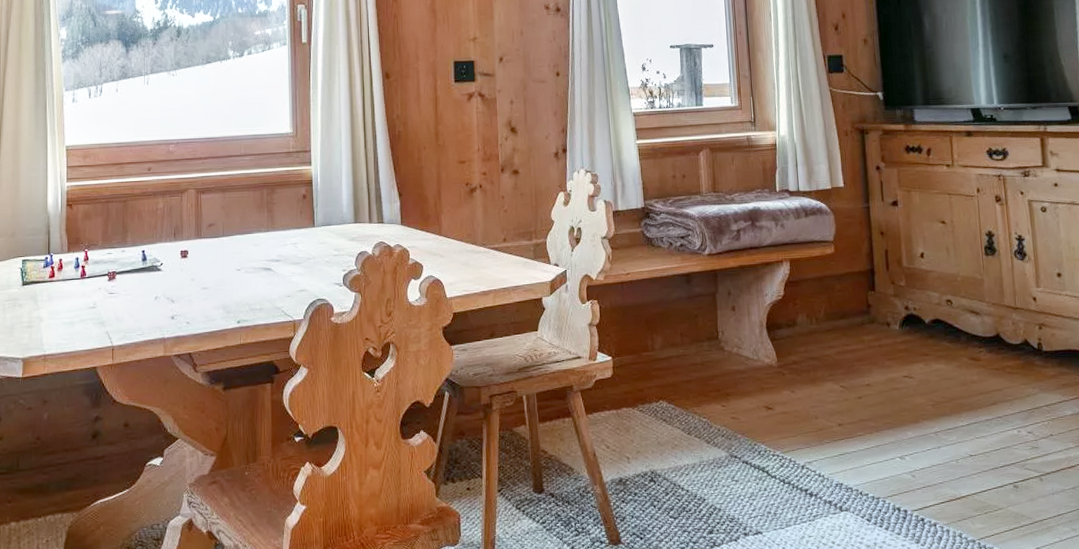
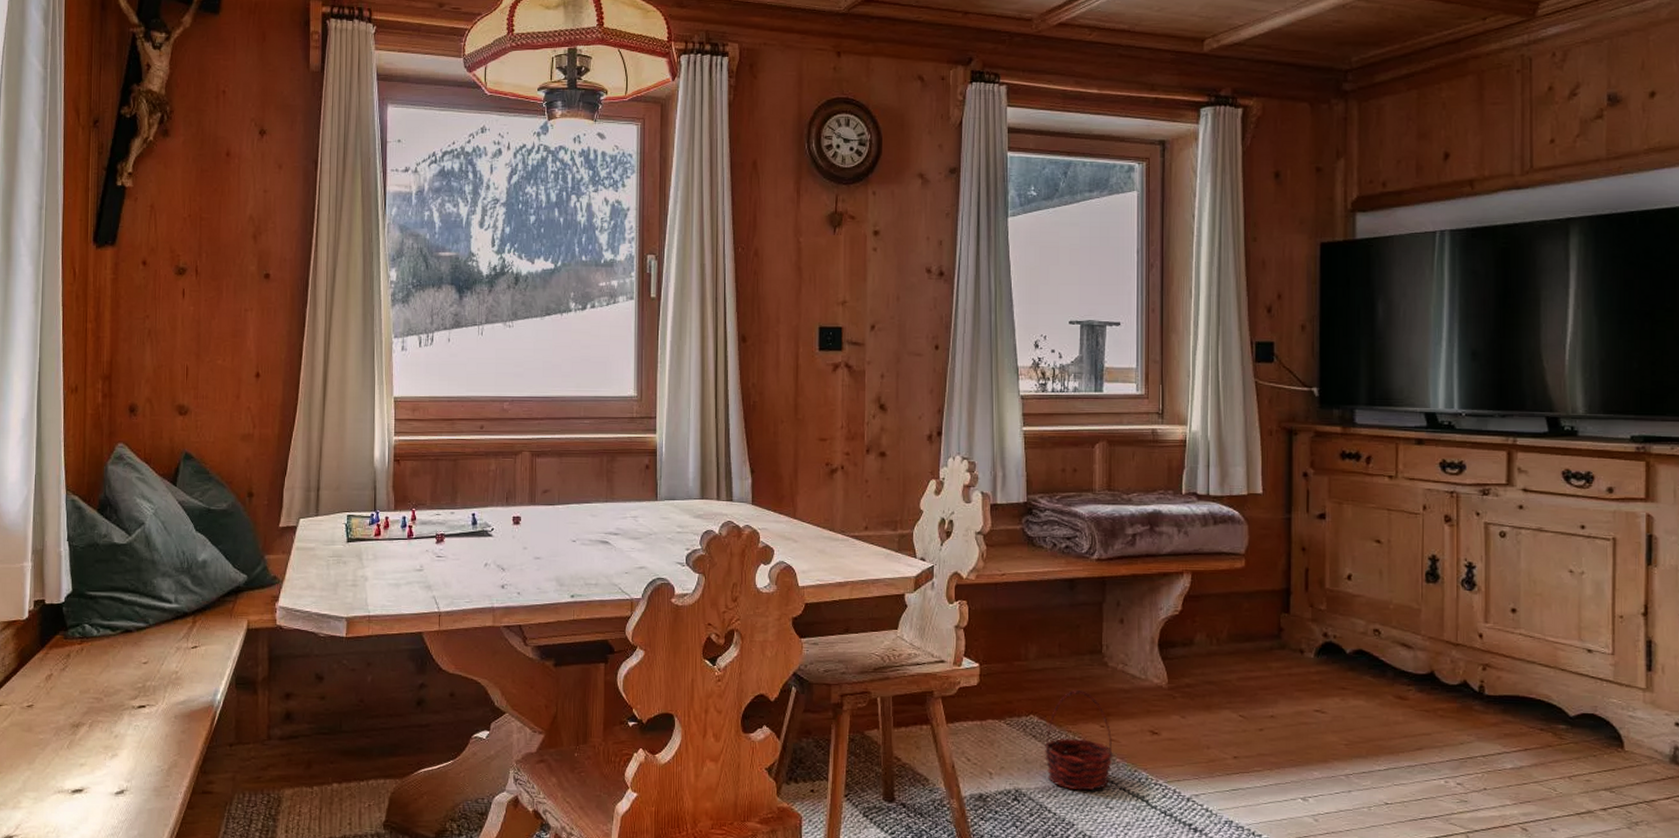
basket: none [673,374,735,467] -> present [1044,690,1113,791]

